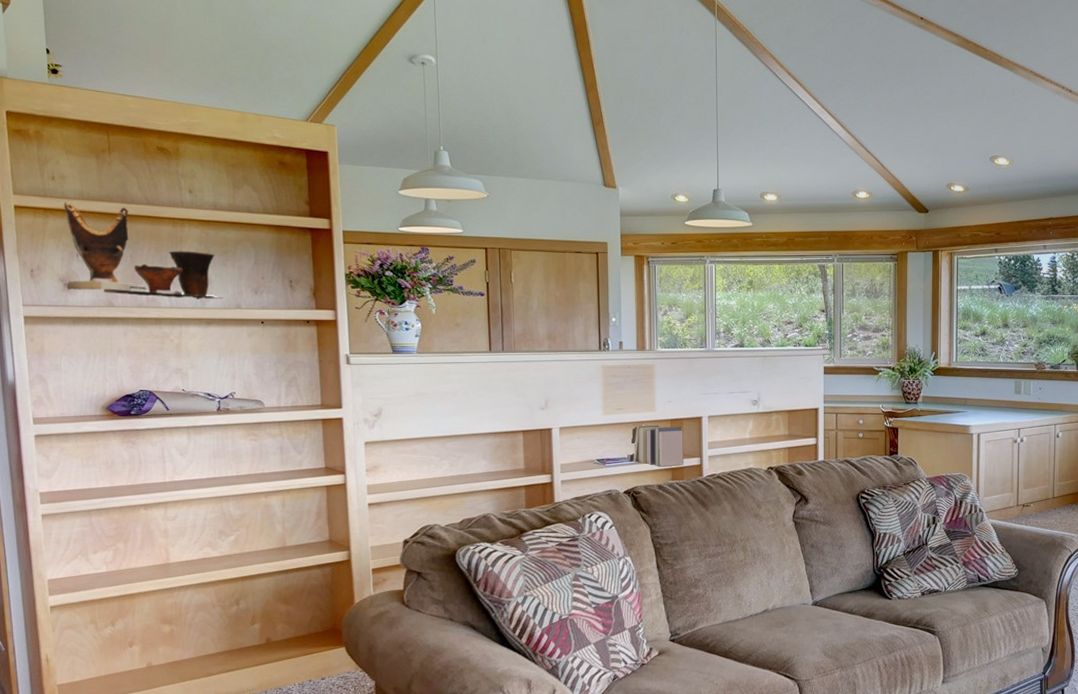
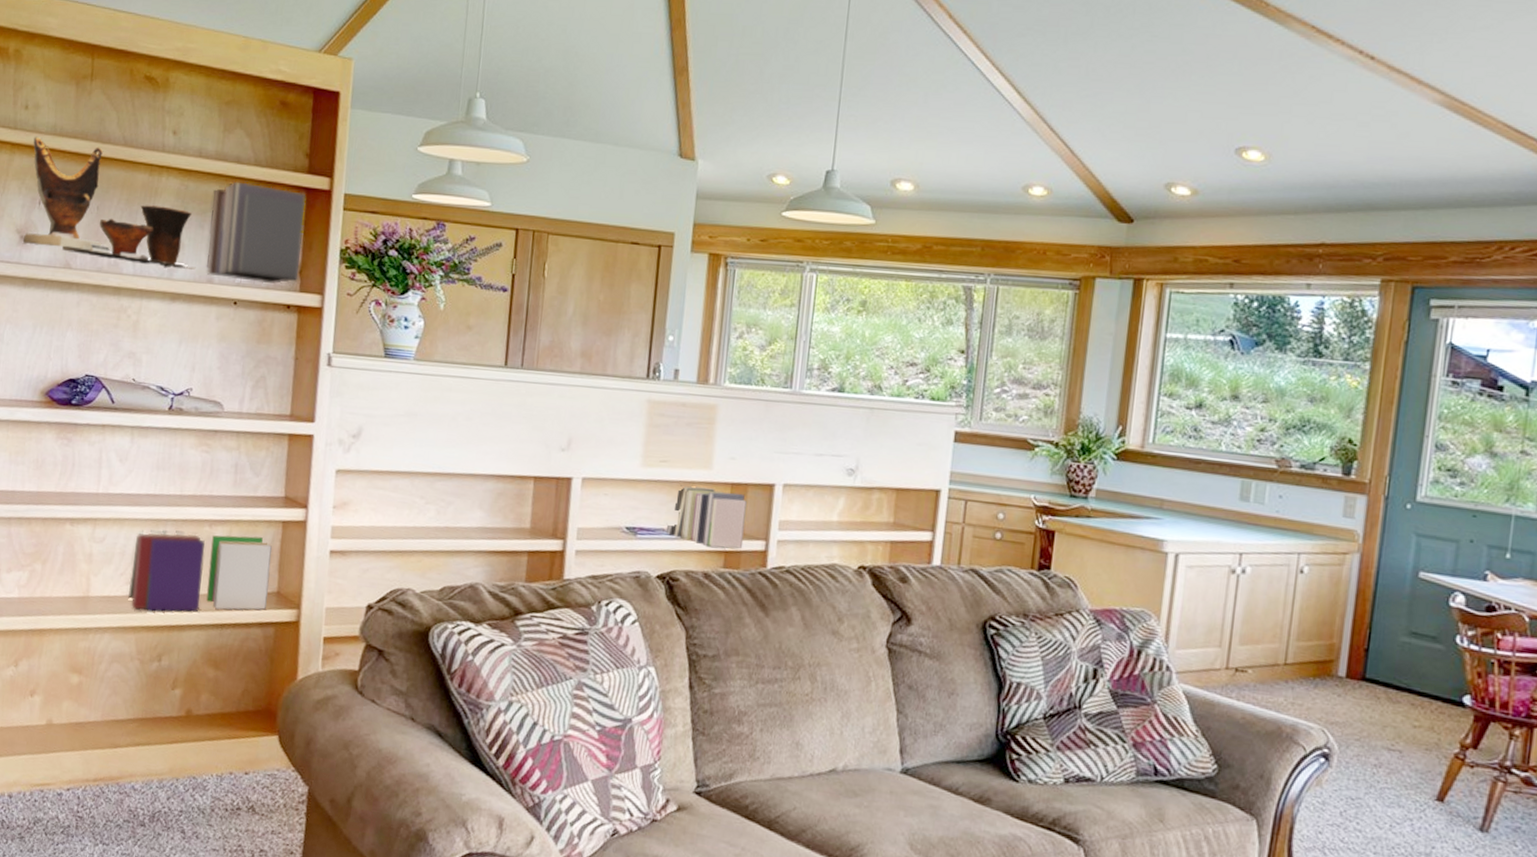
books: none [202,505,266,568] -> present [128,533,205,612]
books: none [231,227,313,305] -> present [206,181,306,285]
books: none [268,500,321,559] -> present [206,535,272,610]

